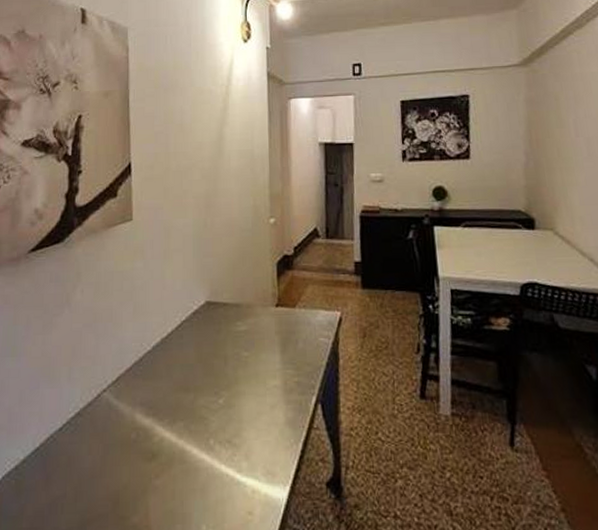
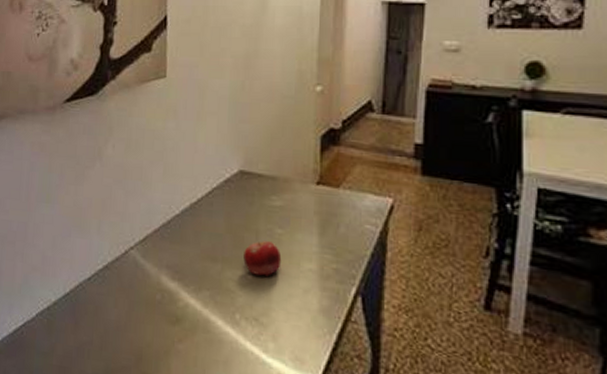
fruit: none [214,365,249,399] -> present [243,241,282,276]

